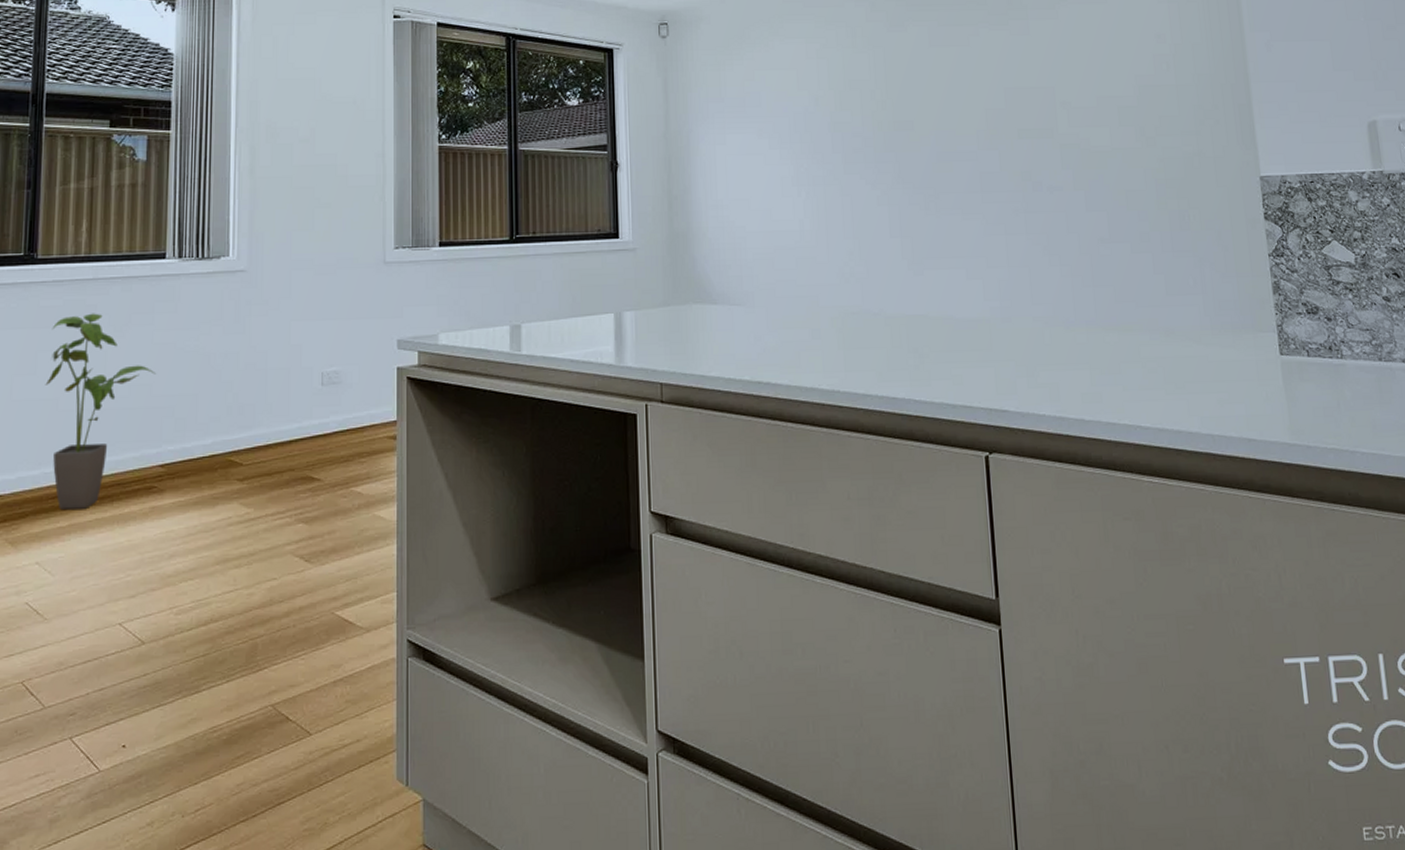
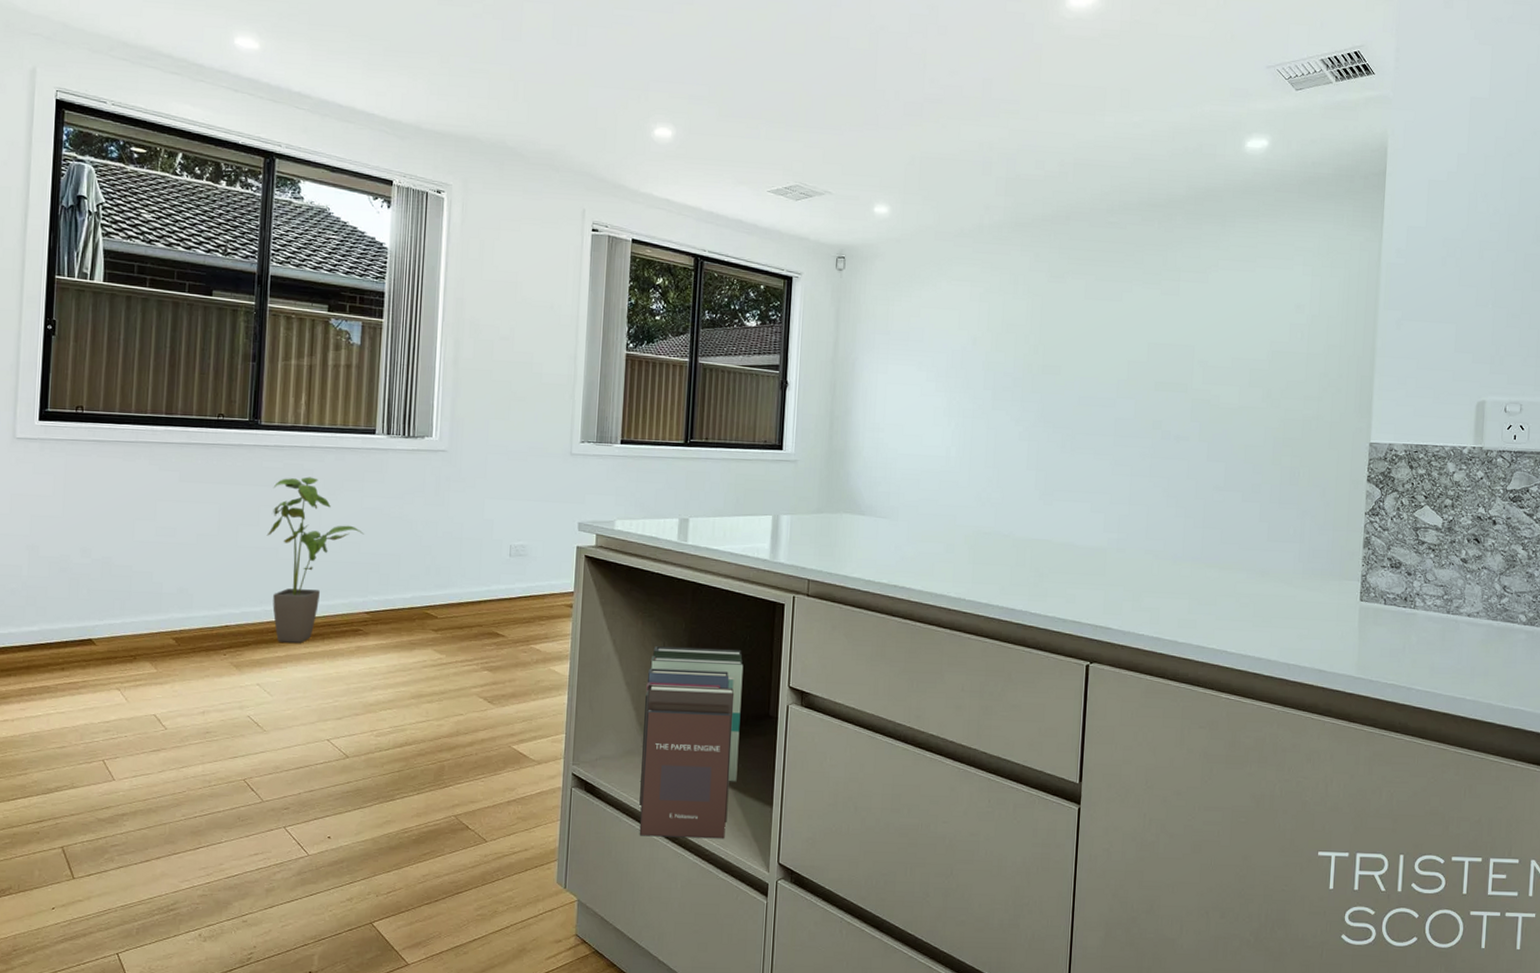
books: none [487,473,600,711] -> present [639,646,744,839]

